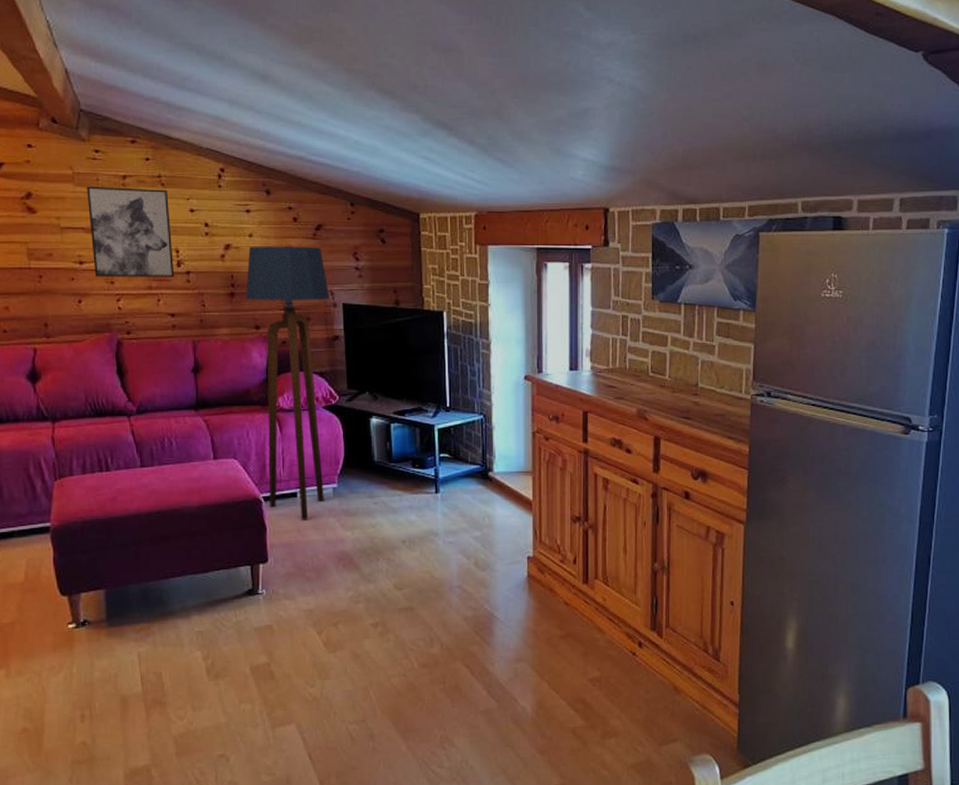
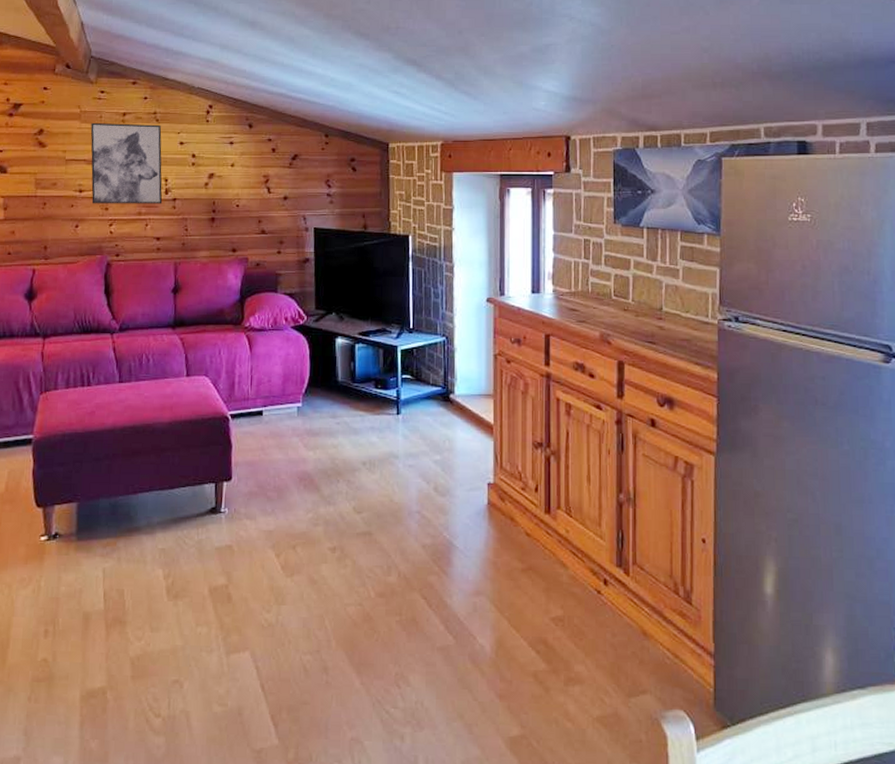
floor lamp: present [246,246,329,519] -> none [225,175,302,438]

